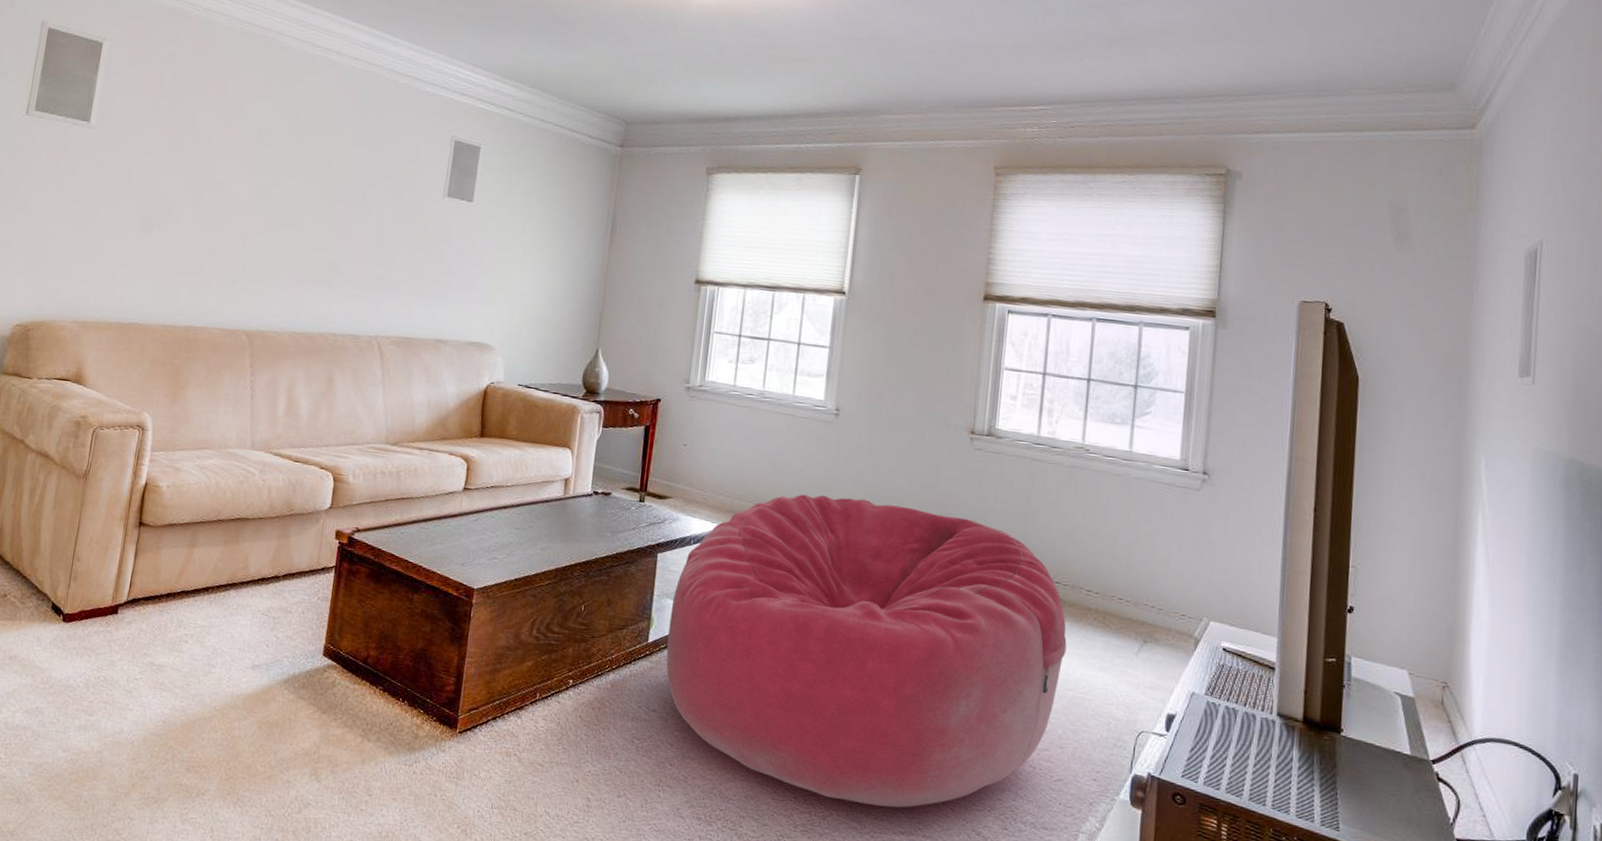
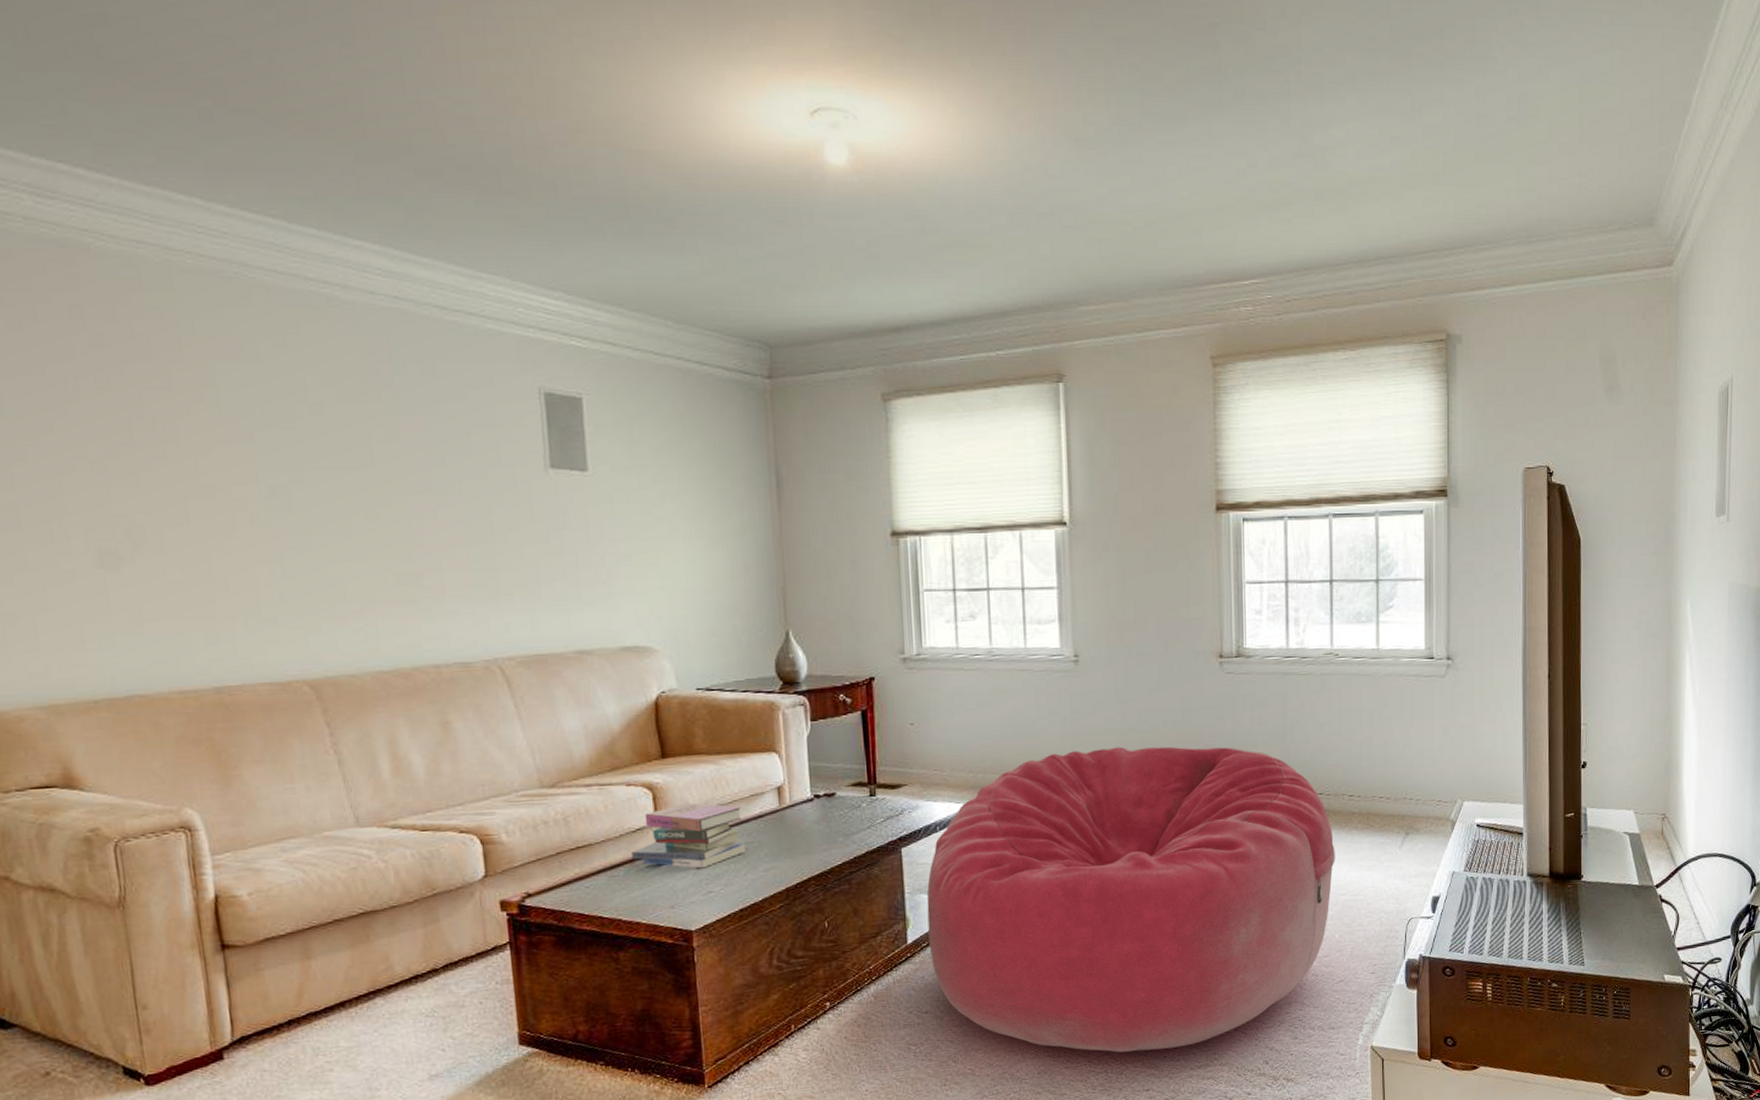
books: none [441,478,533,537] -> present [631,803,745,869]

